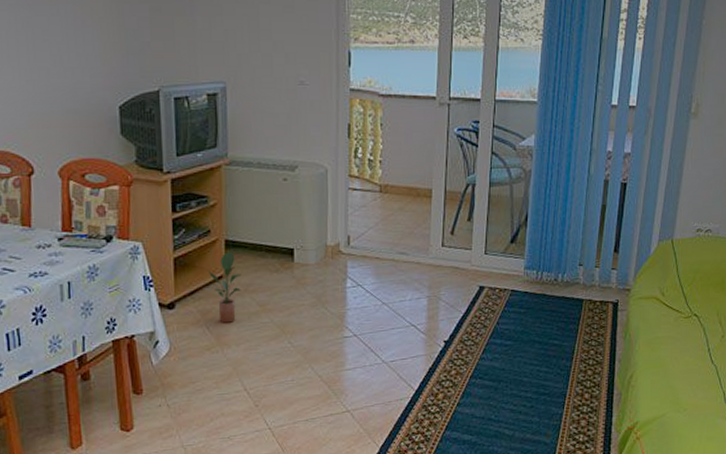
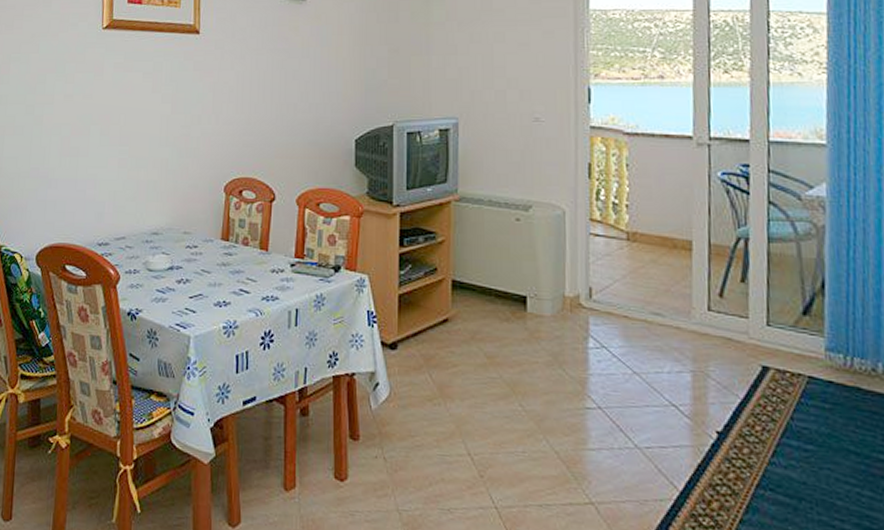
potted plant: present [208,251,242,323] -> none [433,293,469,373]

